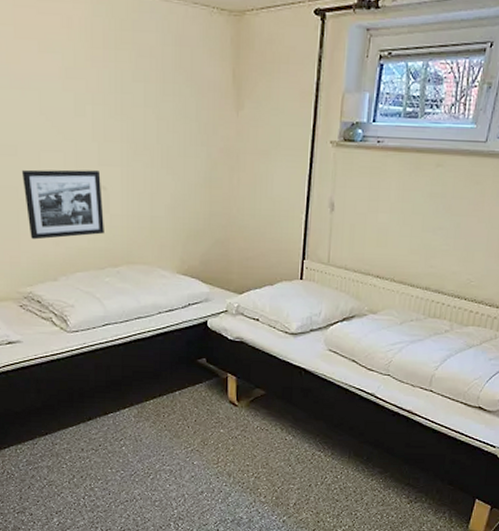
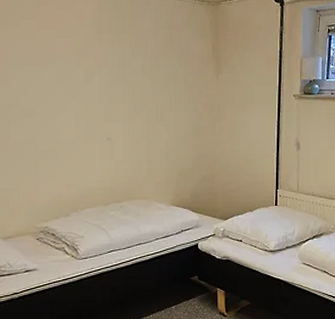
picture frame: present [22,169,104,240] -> none [41,126,109,183]

